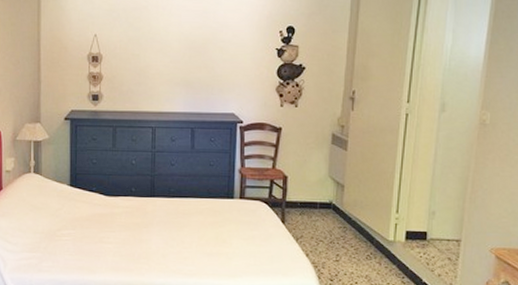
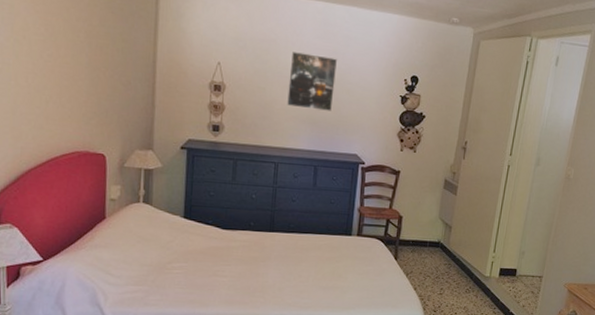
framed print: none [161,16,209,71] -> present [287,52,338,111]

